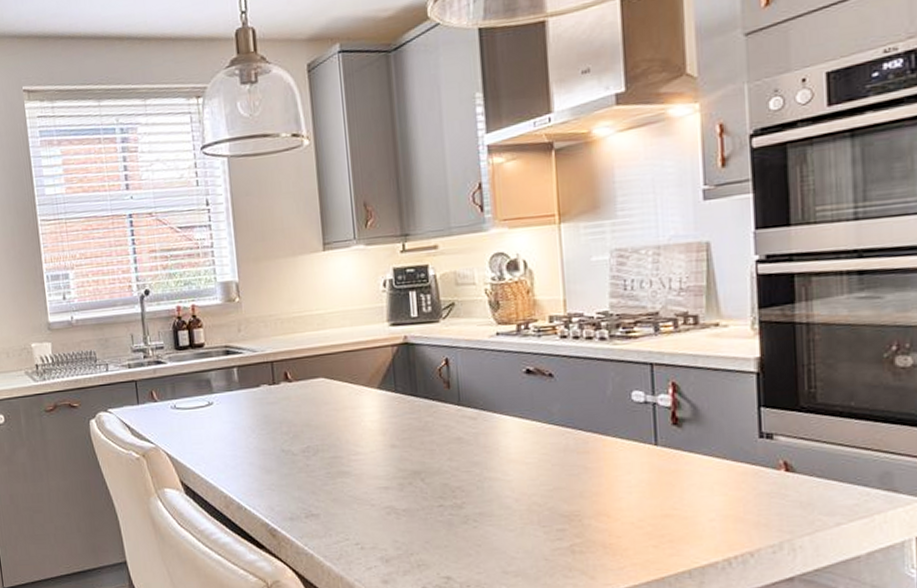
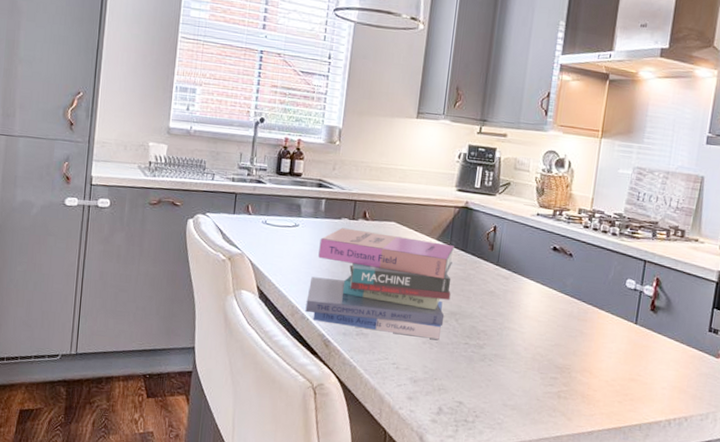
books: none [239,391,410,509] -> present [305,227,455,340]

